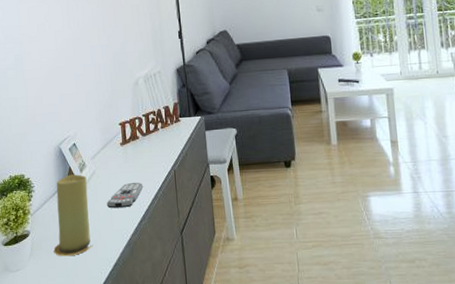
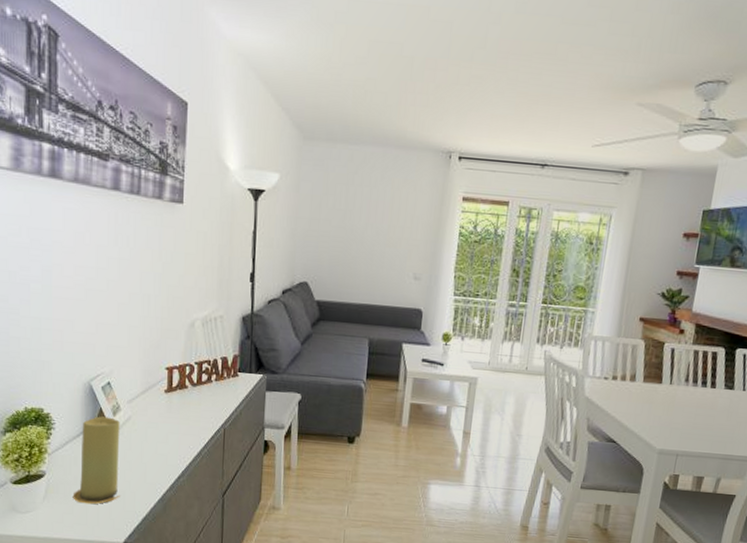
remote control: present [106,183,144,209] -> none [140,435,187,462]

